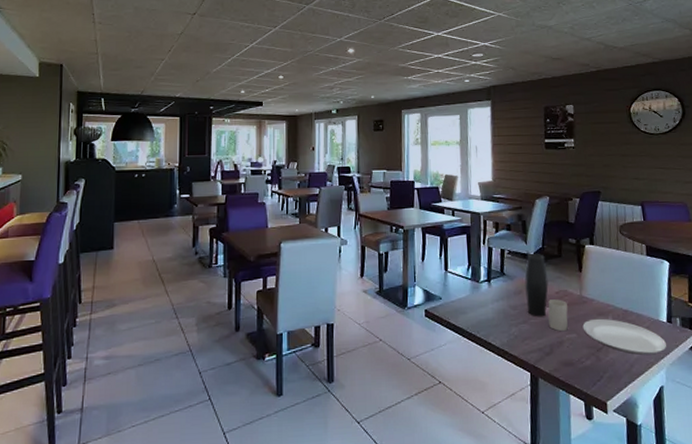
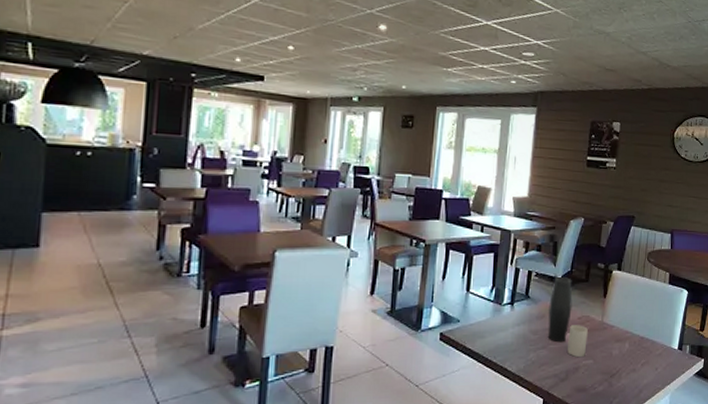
plate: present [582,318,666,355] -> none [600,345,674,381]

